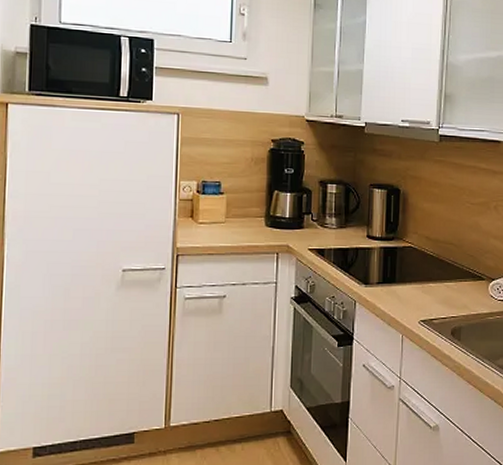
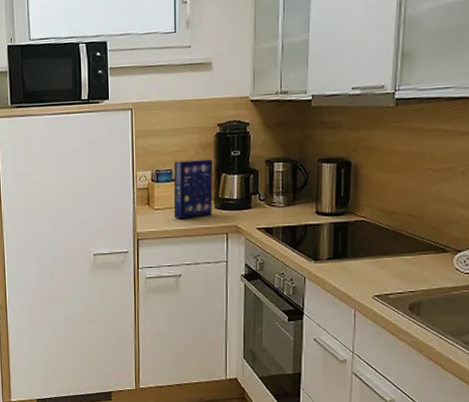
cereal box: none [220,174,265,235] -> present [173,158,213,219]

